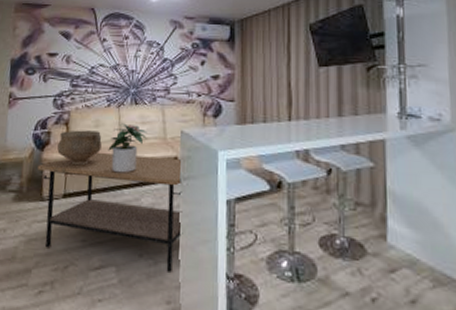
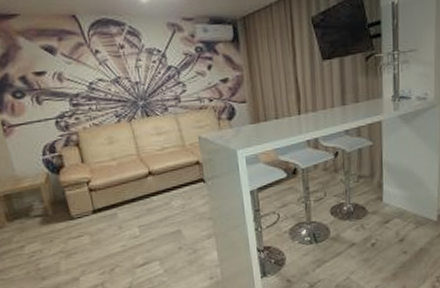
coffee table: present [38,152,183,274] -> none [58,162,215,258]
ceramic pot: present [57,130,102,166] -> none [73,147,121,183]
potted plant: present [108,123,148,174] -> none [128,136,166,184]

